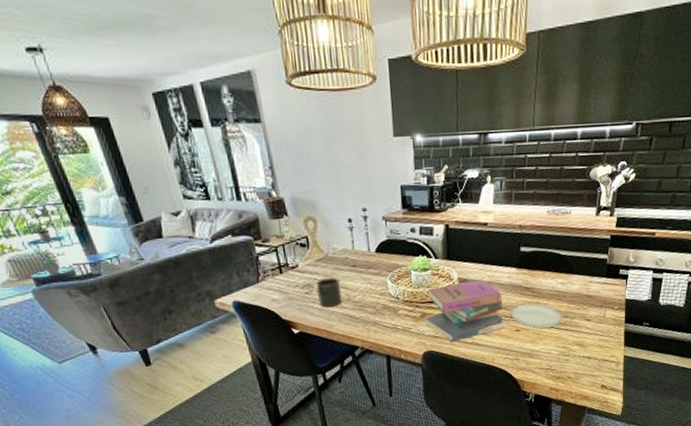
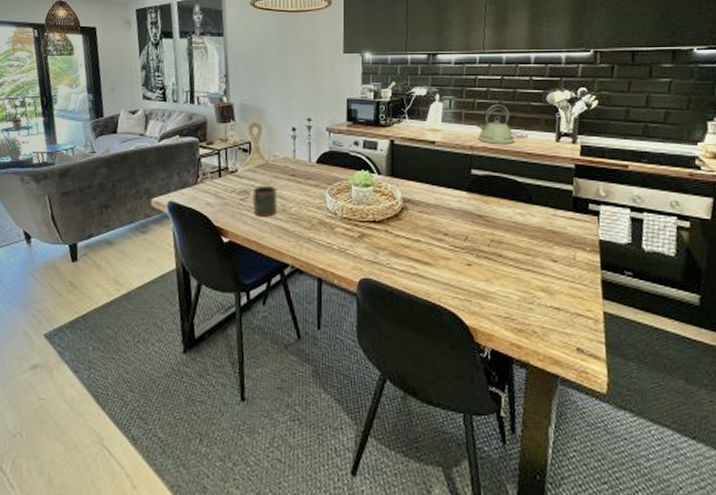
books: present [424,280,504,343] -> none [363,202,453,271]
plate: present [510,303,563,328] -> none [460,234,524,265]
kettle: none [525,183,559,222] -> present [476,104,515,144]

